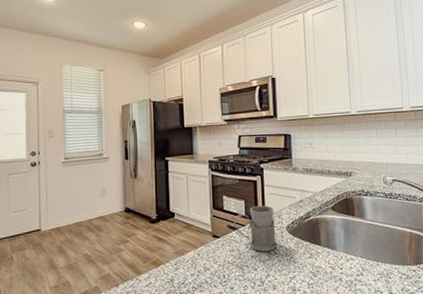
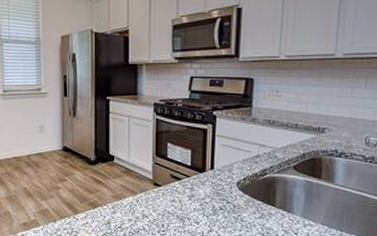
mug: present [233,206,278,252] -> none [177,157,225,207]

